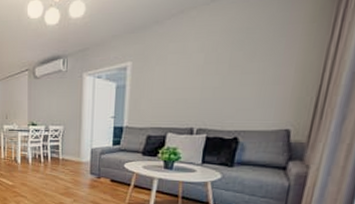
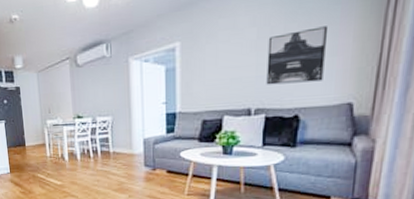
wall art: none [209,56,273,108] -> present [266,26,329,85]

